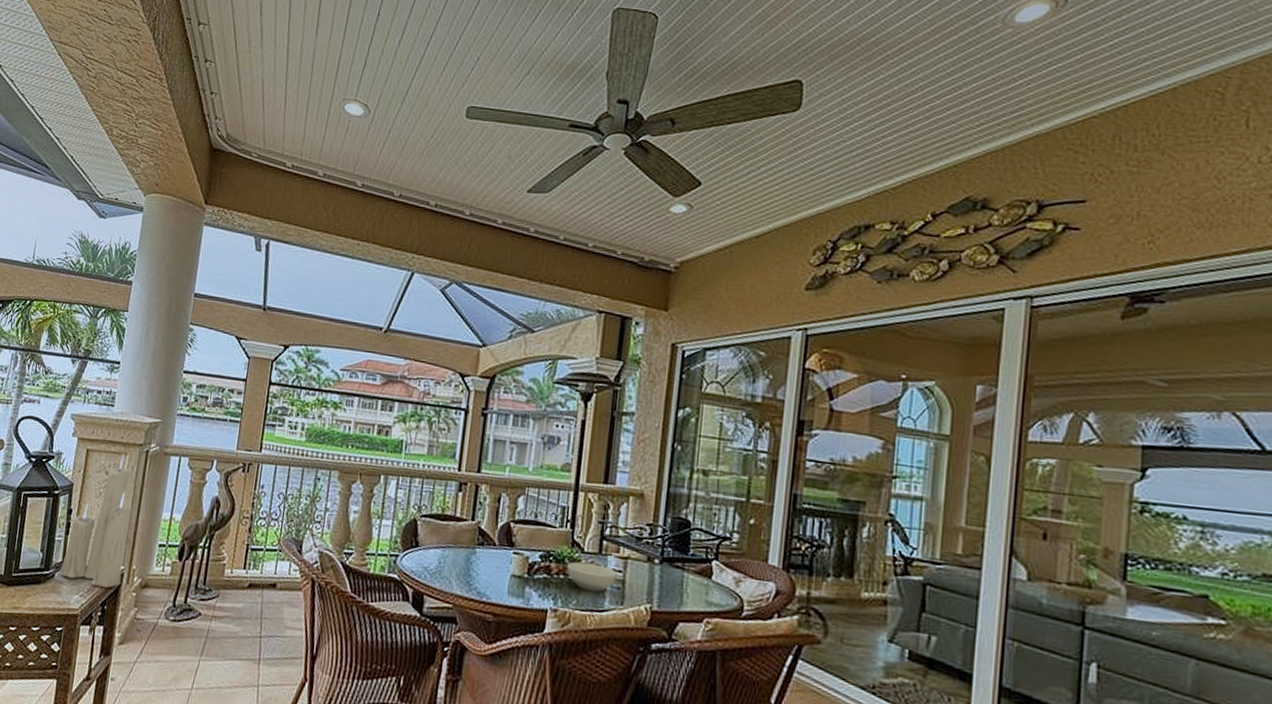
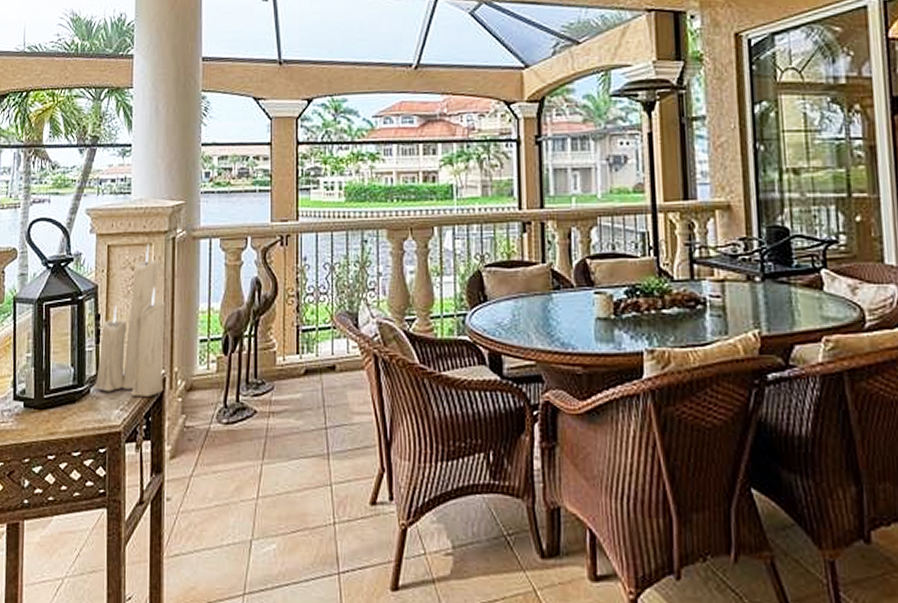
bowl: present [566,561,618,592] -> none [656,292,716,324]

